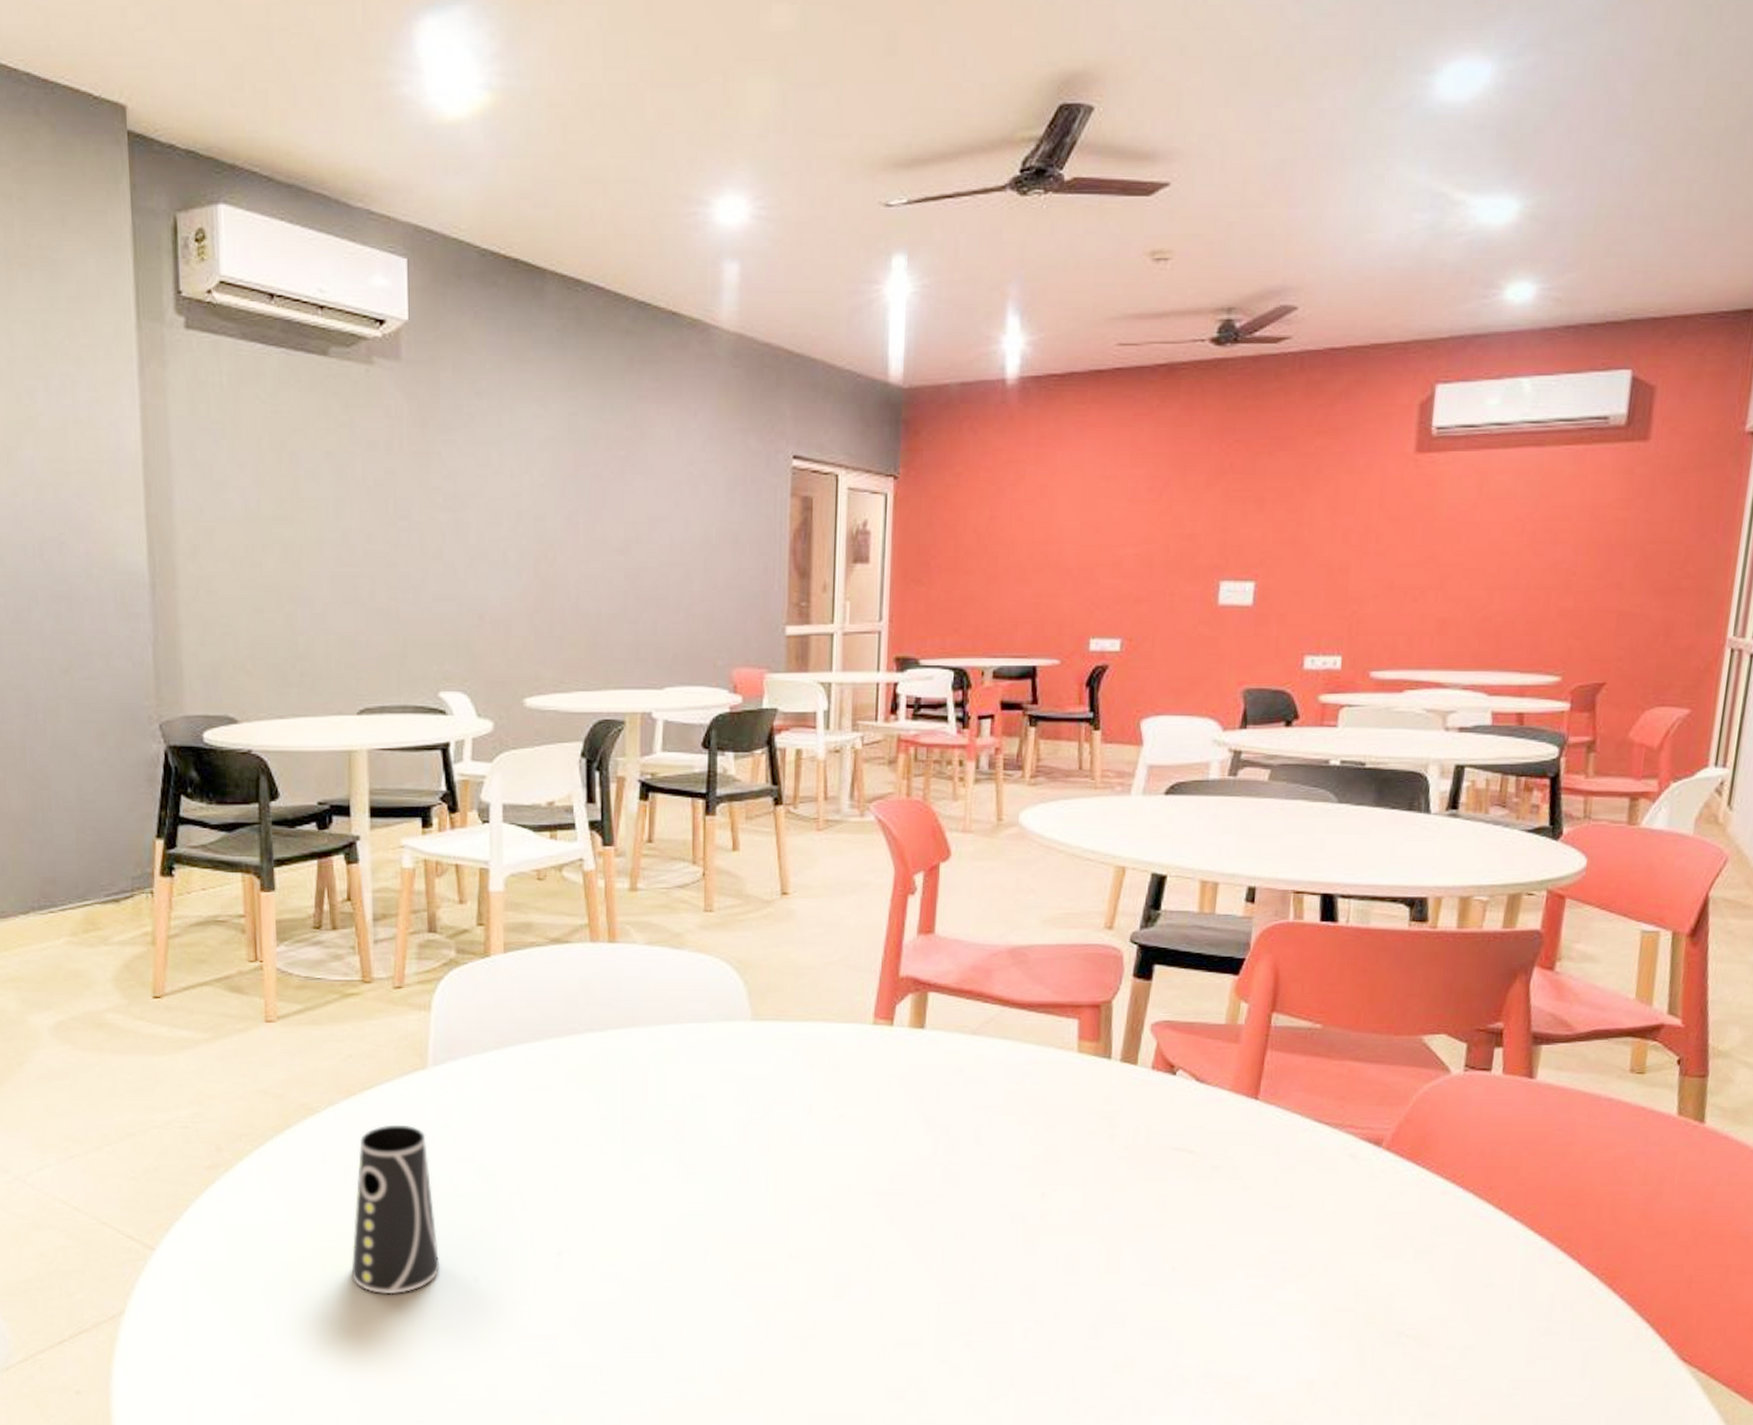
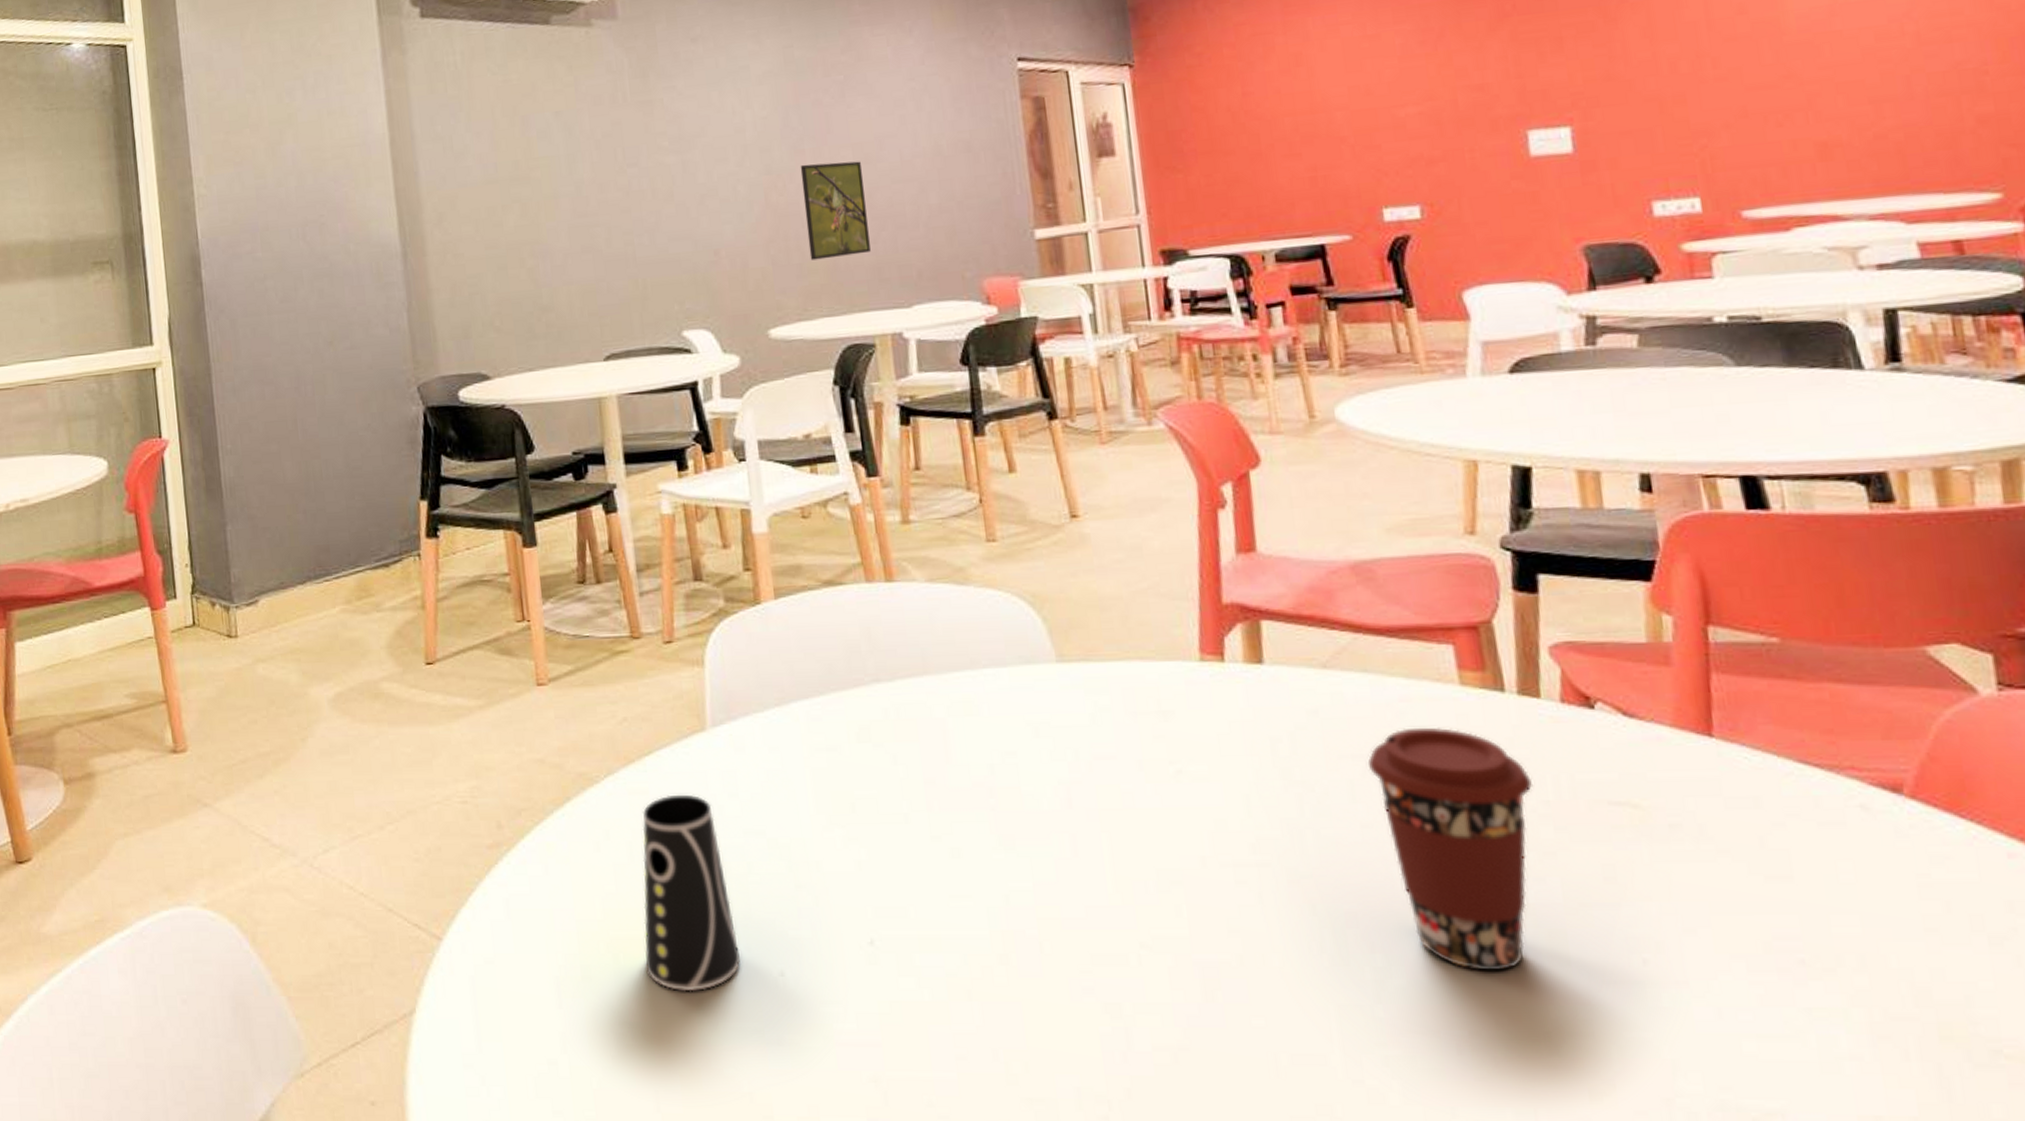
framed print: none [572,537,631,634] -> present [800,161,871,260]
coffee cup: none [994,1085,1119,1277] -> present [1367,727,1534,972]

